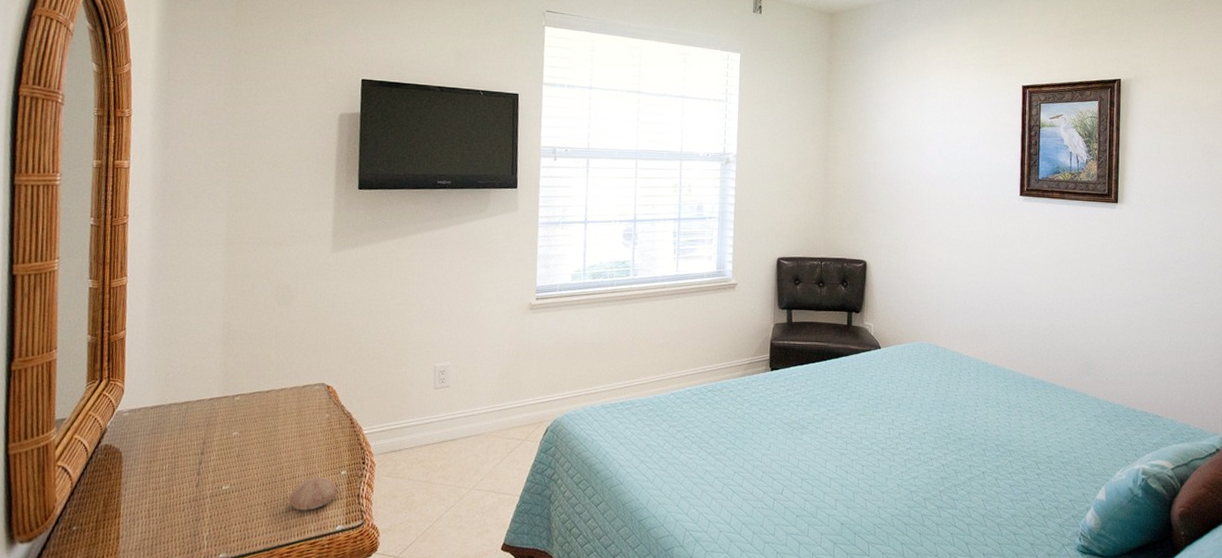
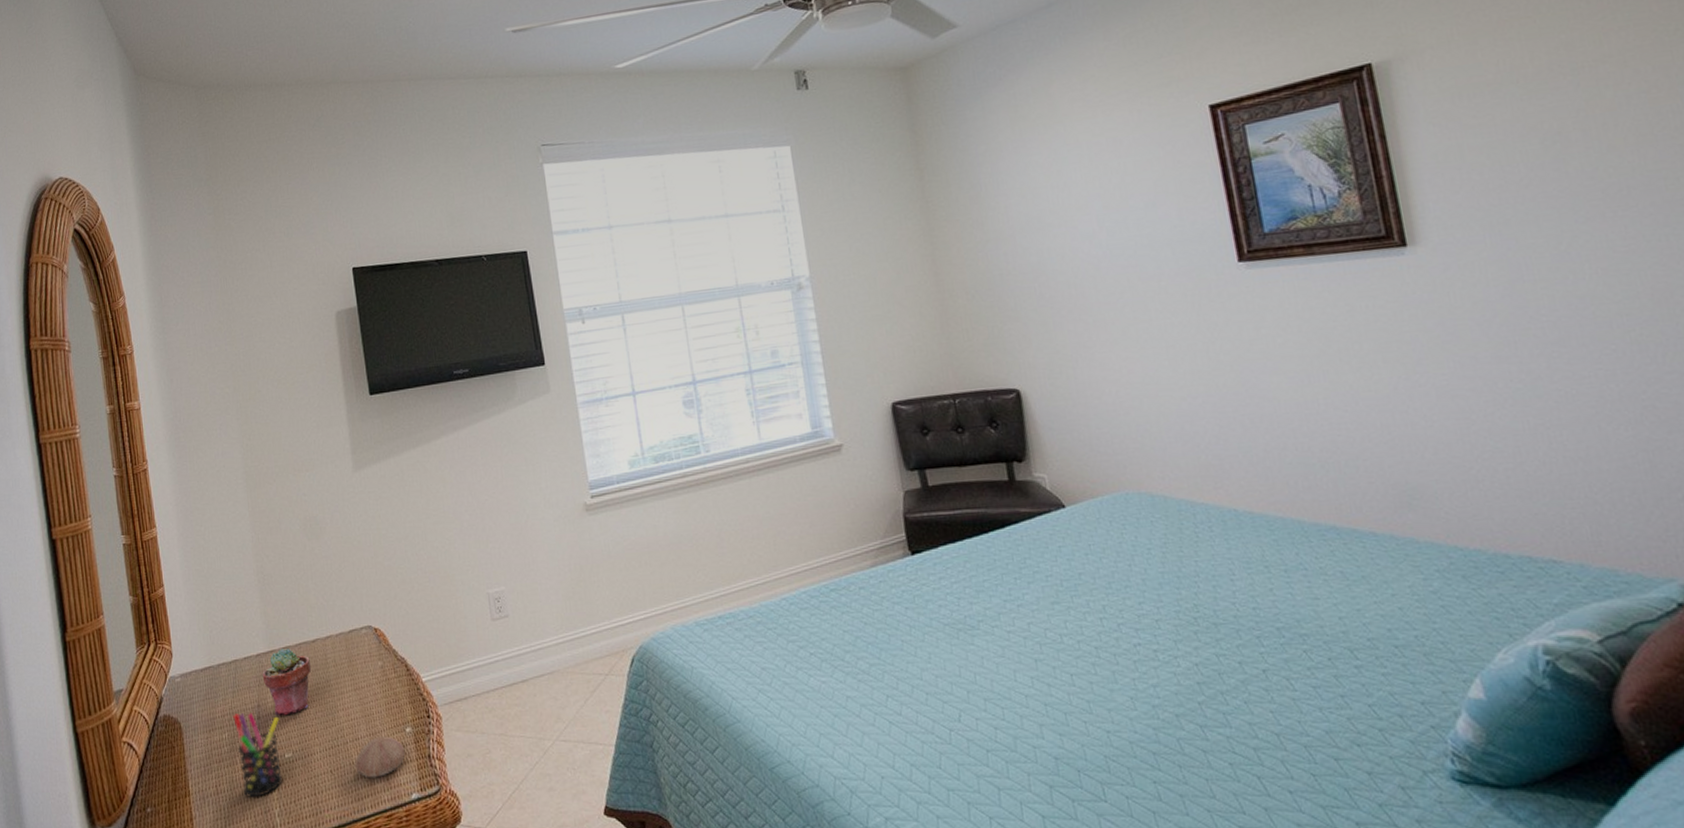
pen holder: none [175,448,223,522] -> present [233,713,283,797]
potted succulent: none [212,395,261,453] -> present [262,648,311,716]

